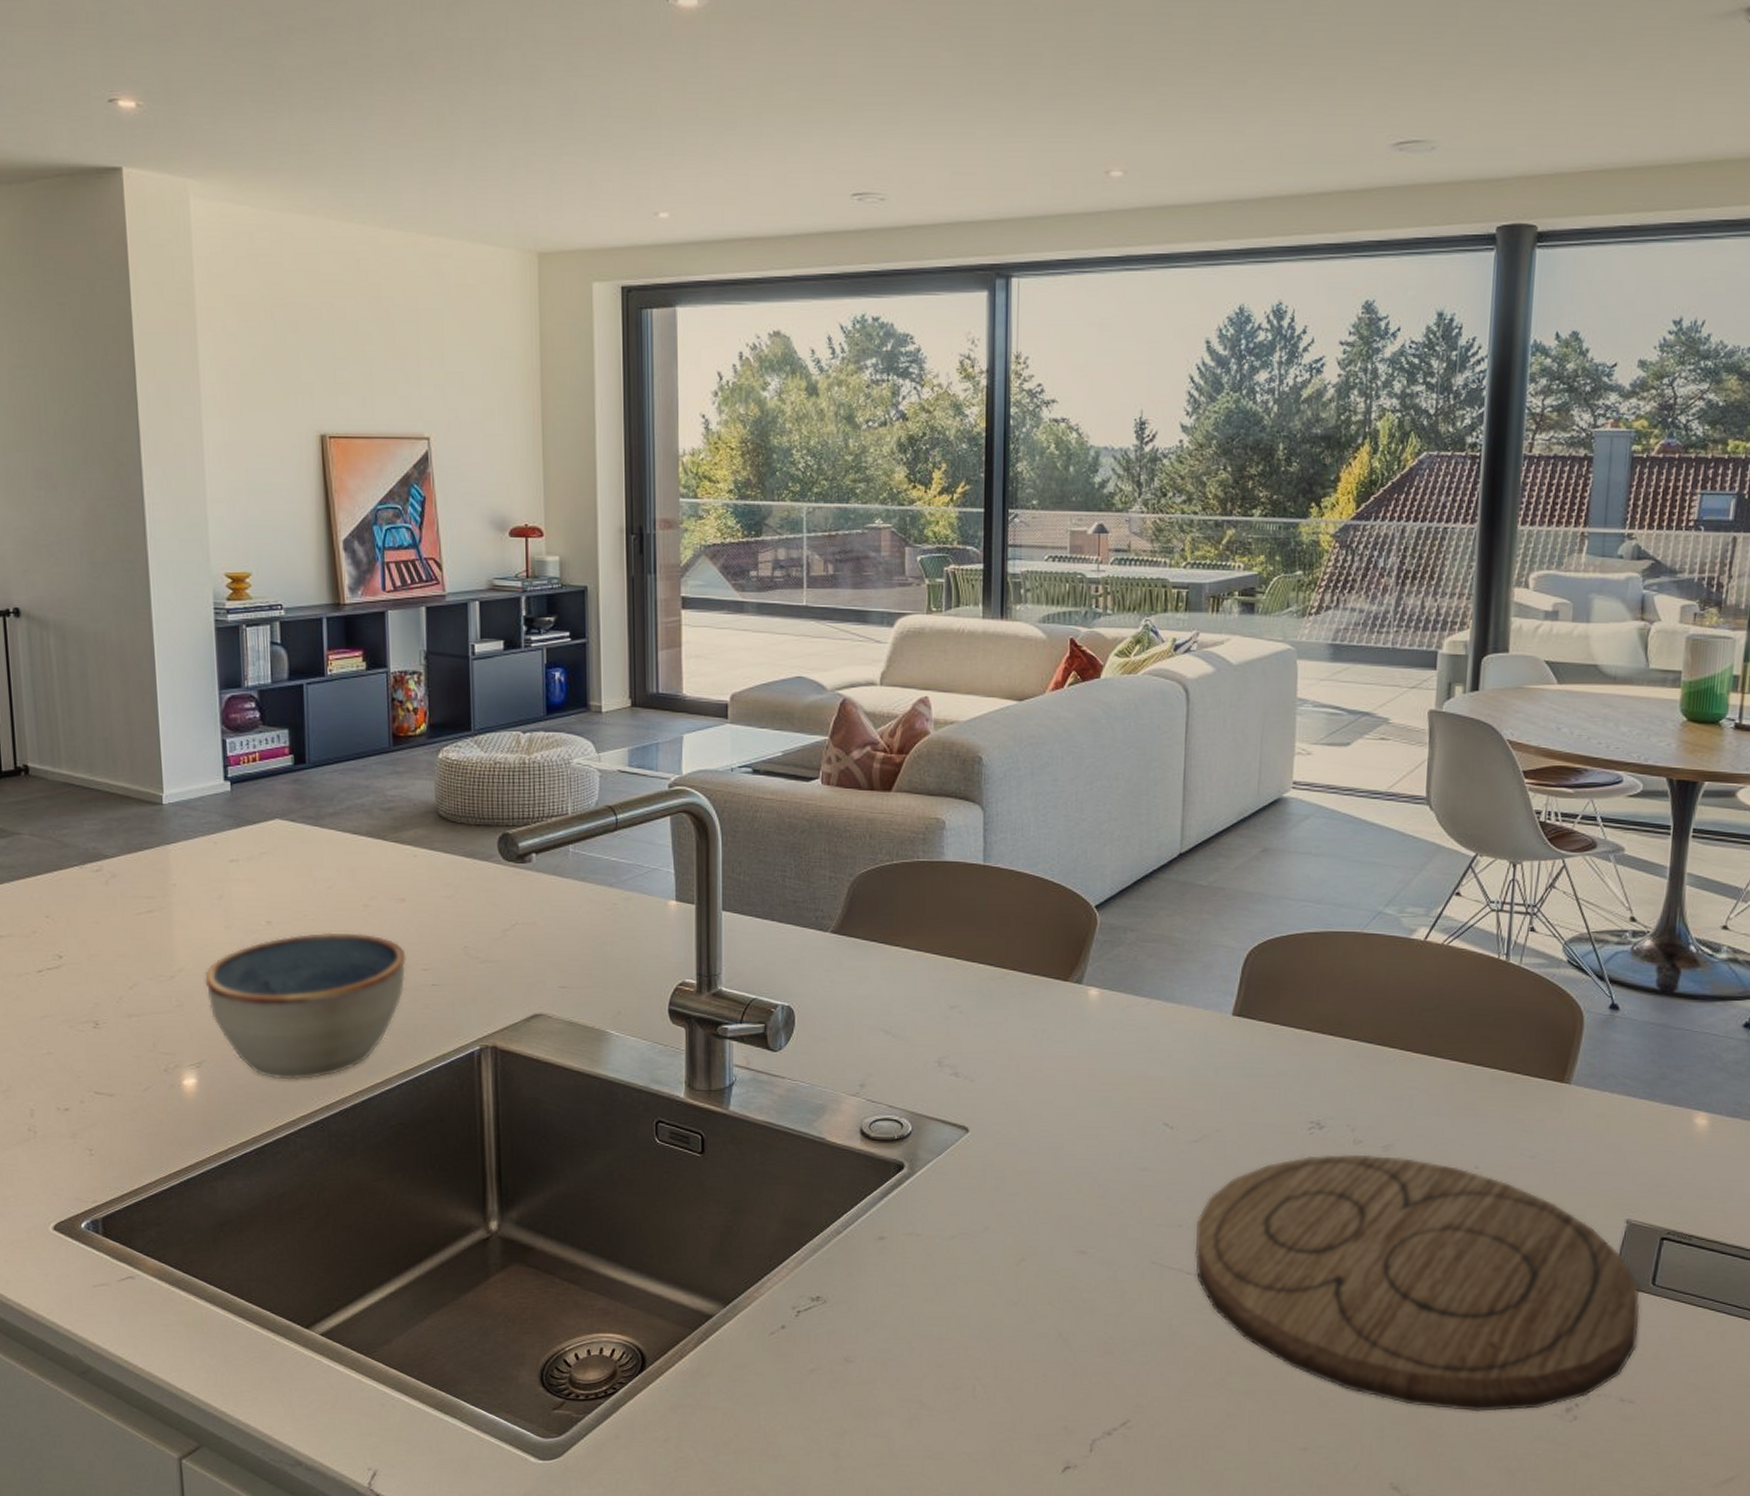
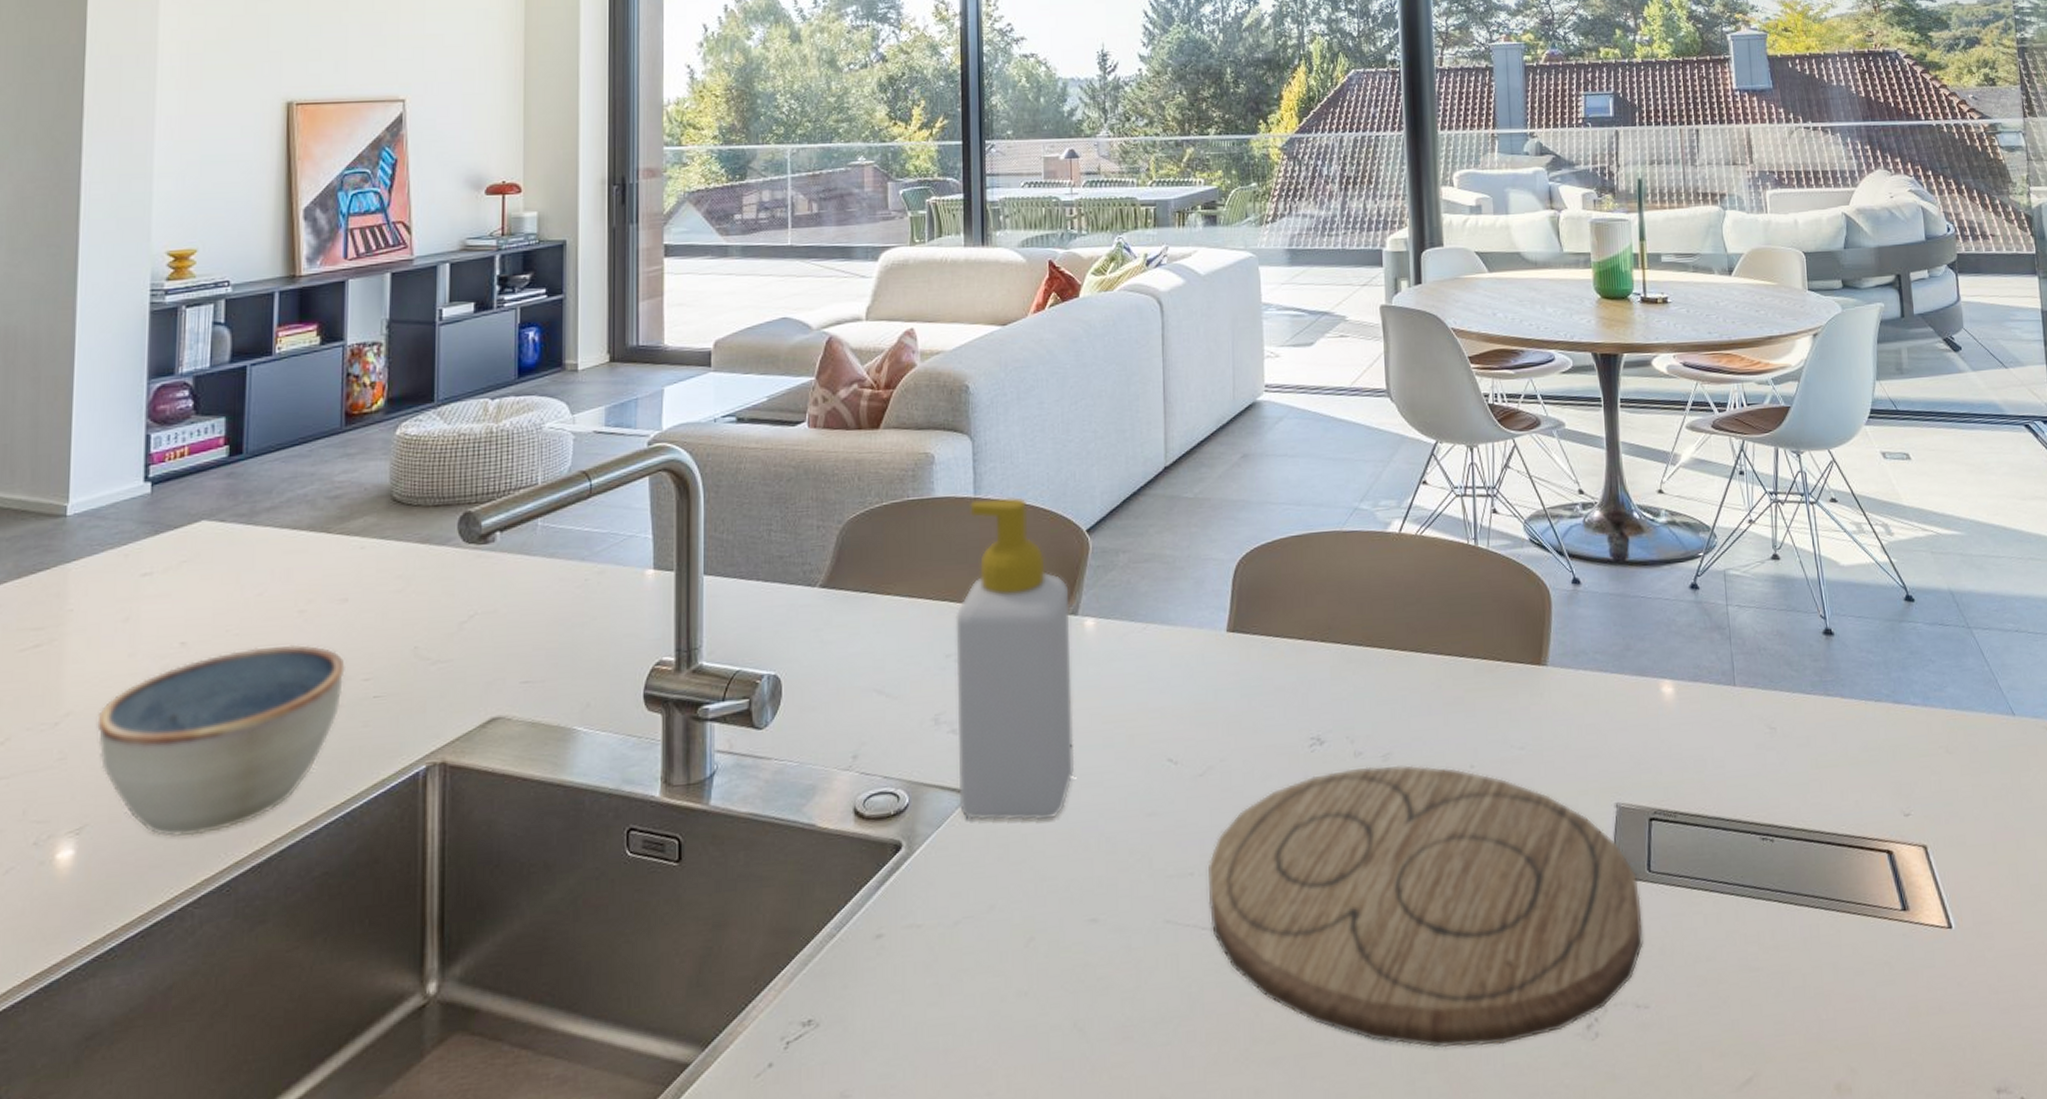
soap bottle: none [958,868,1075,1162] -> present [955,497,1074,821]

